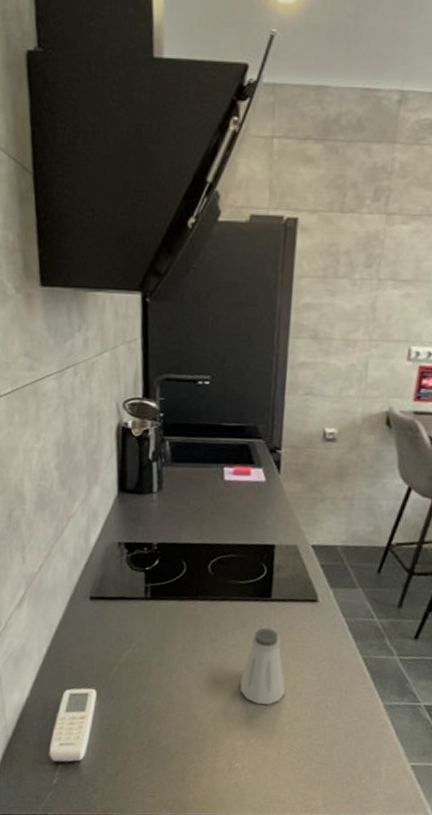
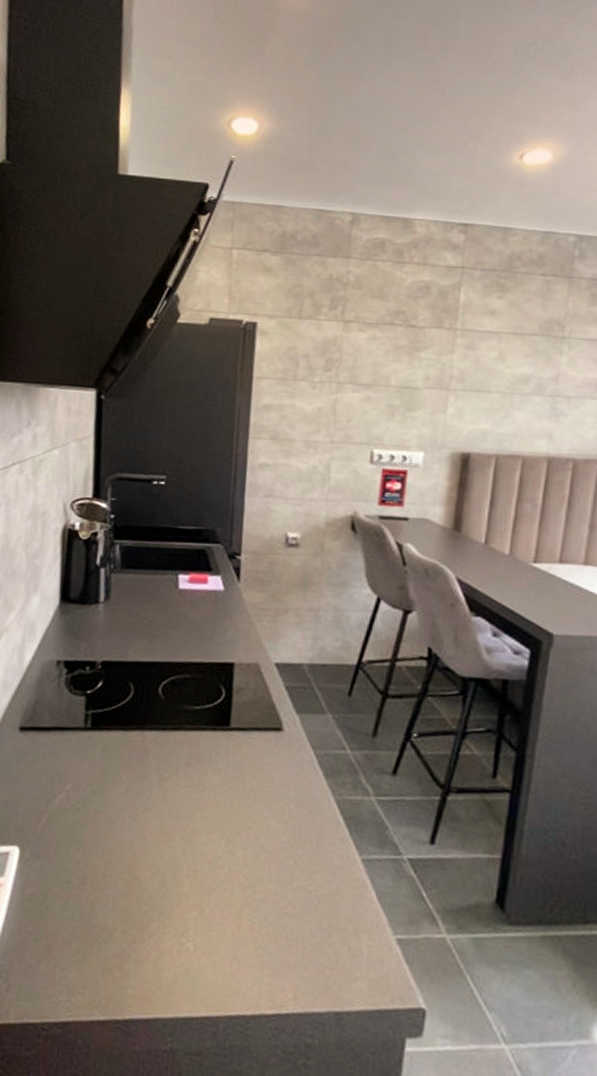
saltshaker: present [239,627,286,705] -> none [192,763,247,863]

